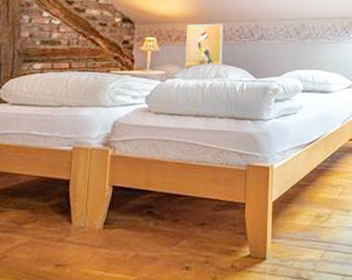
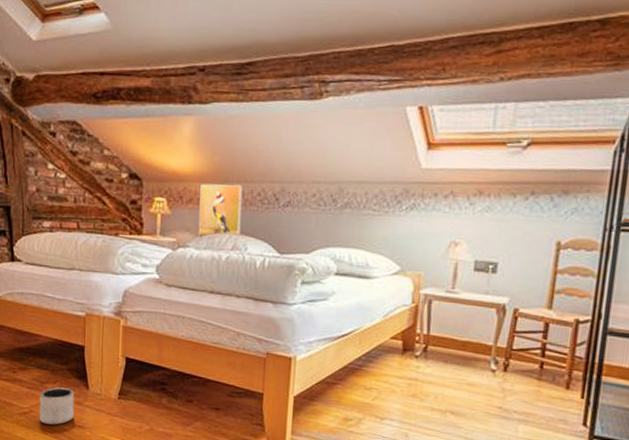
planter: none [13,226,56,269] -> present [39,387,74,425]

